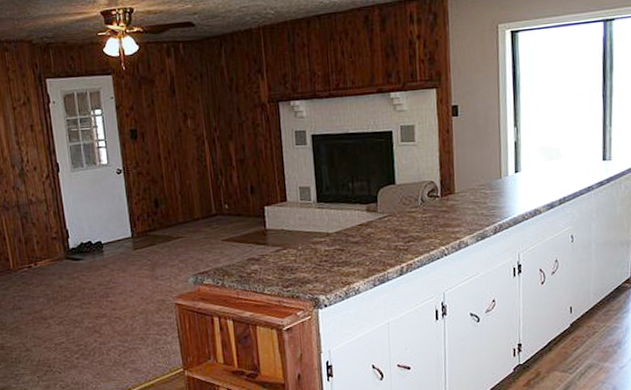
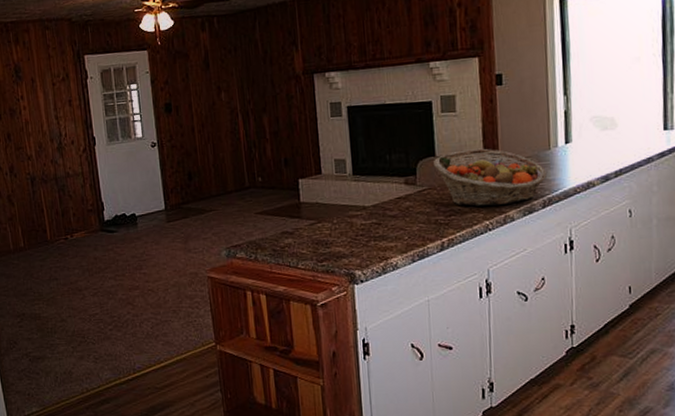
fruit basket: none [393,177,498,233] -> present [433,148,547,207]

